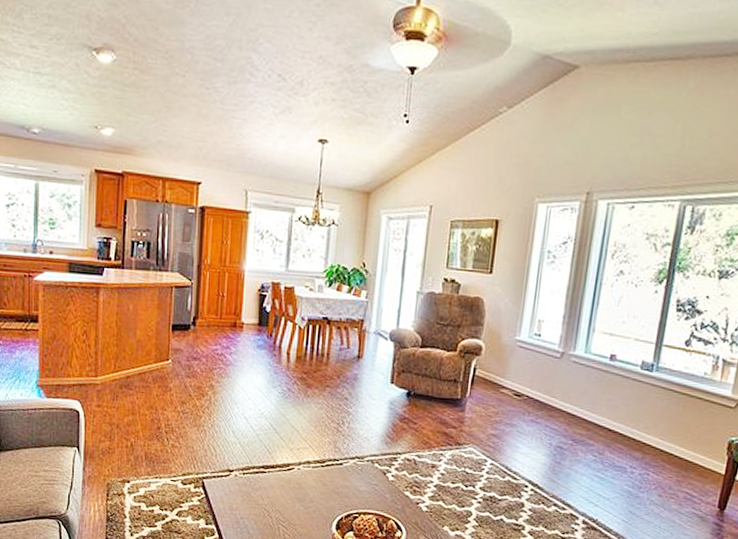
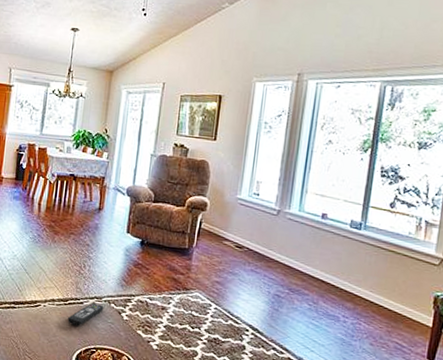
remote control: none [326,463,367,490] -> present [68,302,104,326]

